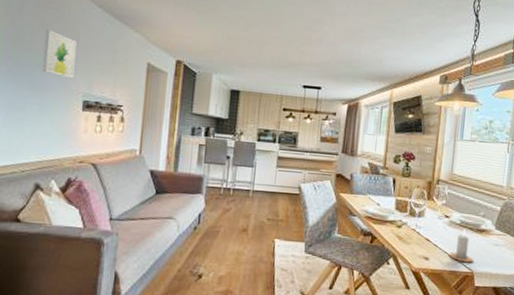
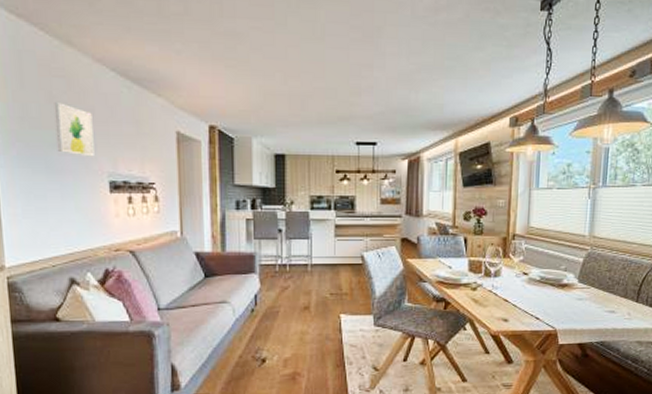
candle: present [449,229,474,263] -> none [529,285,556,321]

